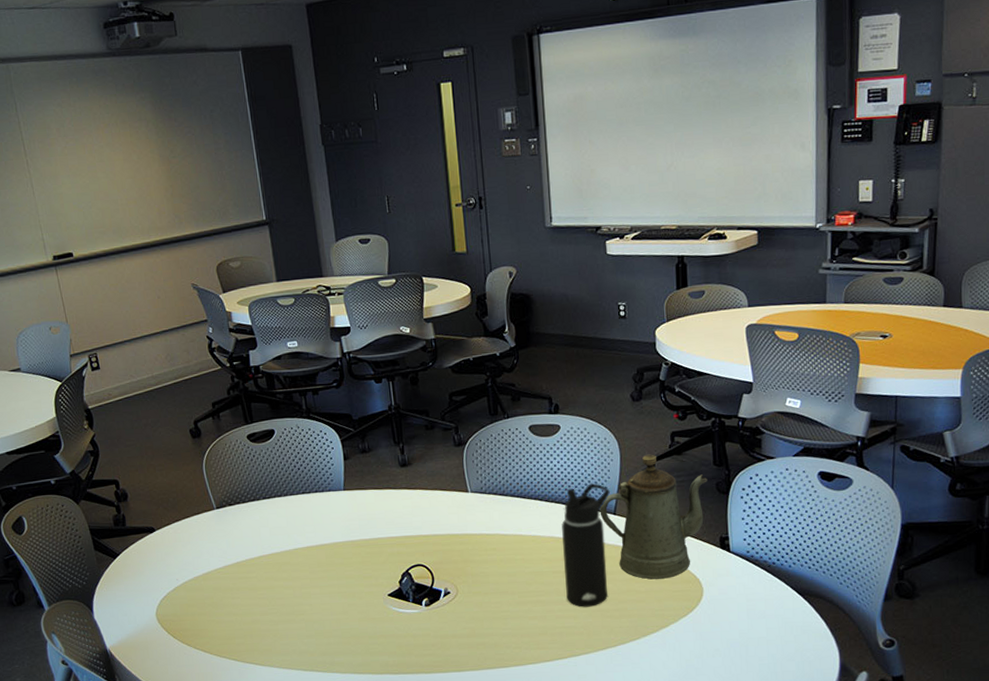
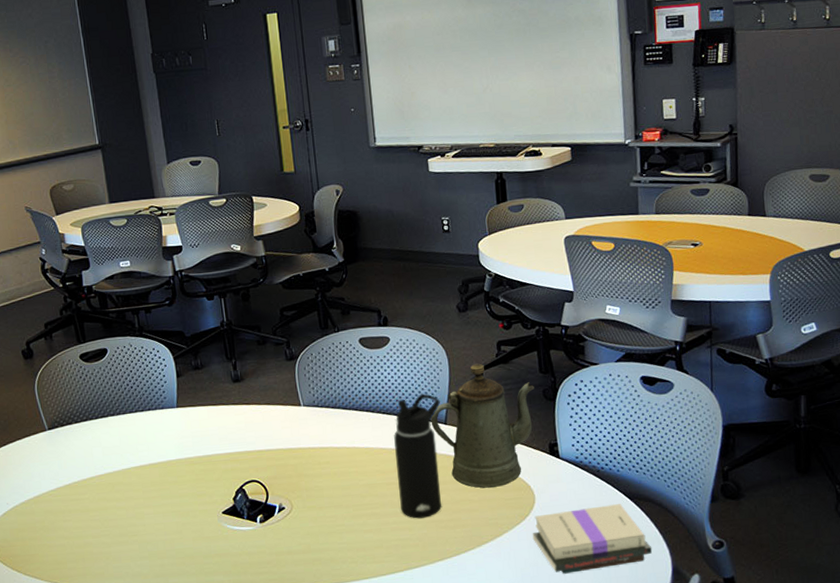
books: none [698,599,821,667] -> present [532,503,652,574]

